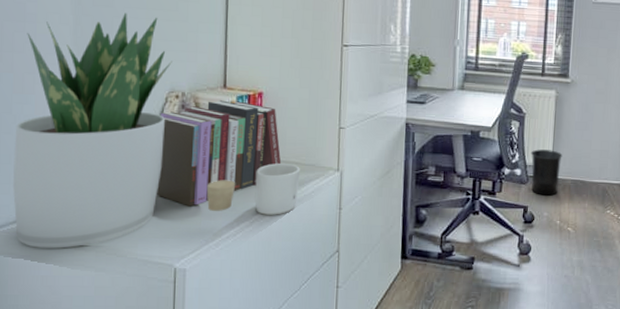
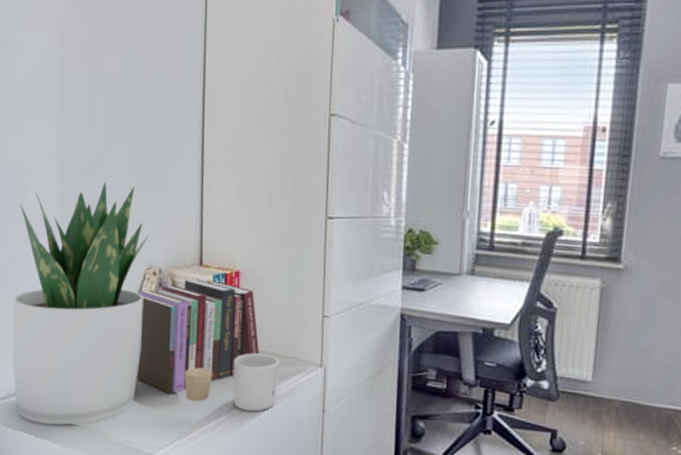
waste bin: present [530,149,563,196] -> none [562,356,608,420]

